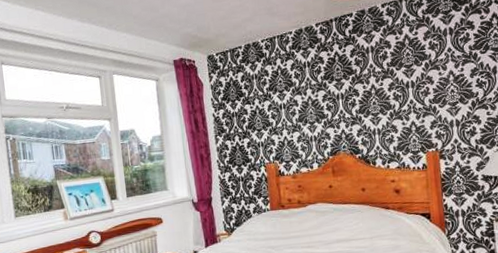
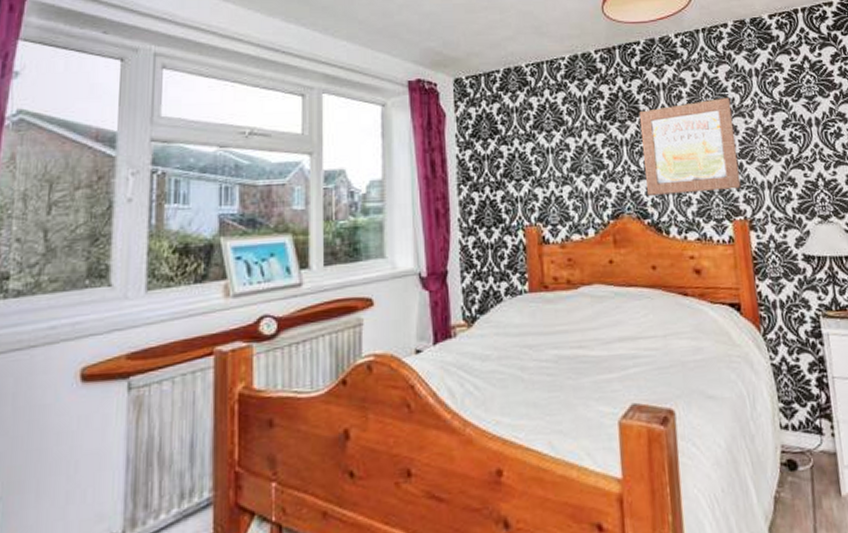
wall art: none [351,53,434,136] -> present [638,97,741,195]

